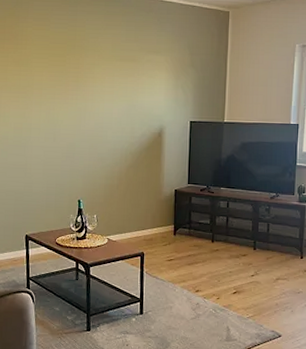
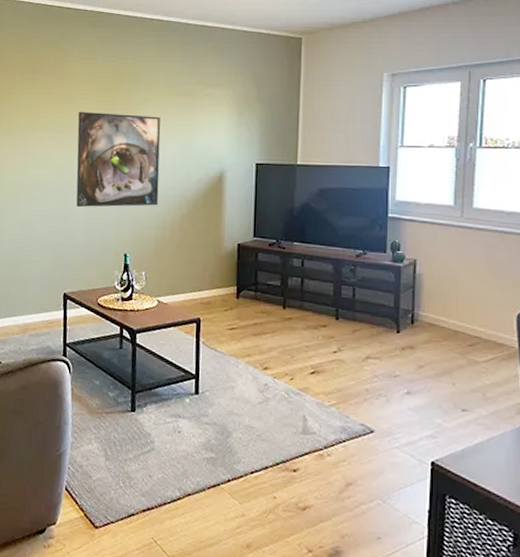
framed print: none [33,73,108,160] -> present [76,111,161,208]

